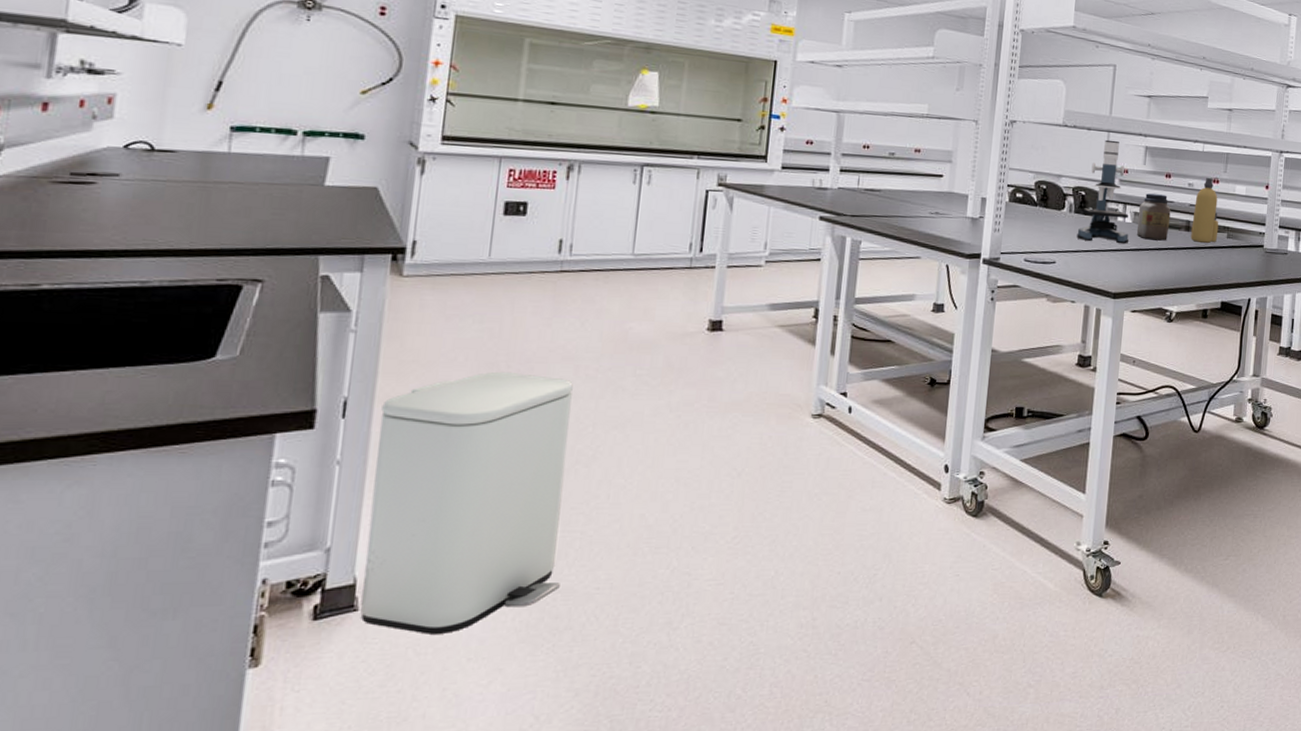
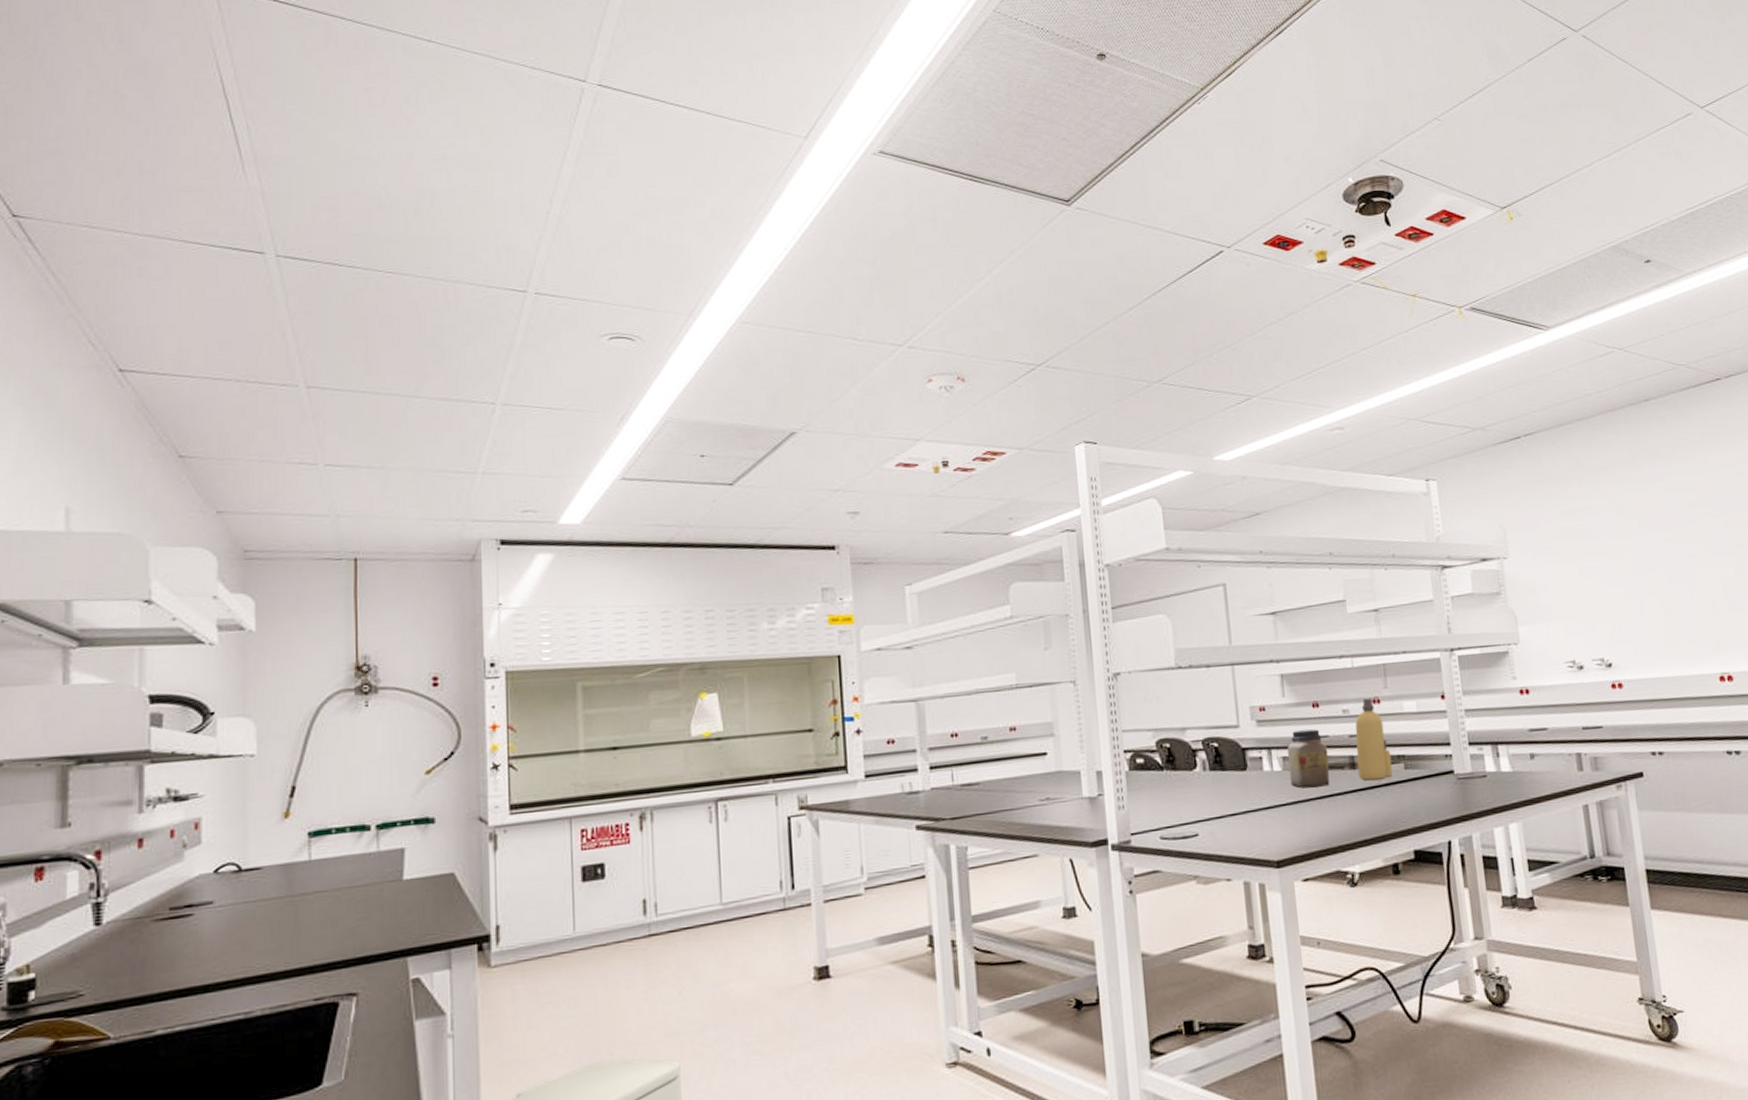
microscope: present [1076,139,1129,244] -> none [1217,674,1282,802]

